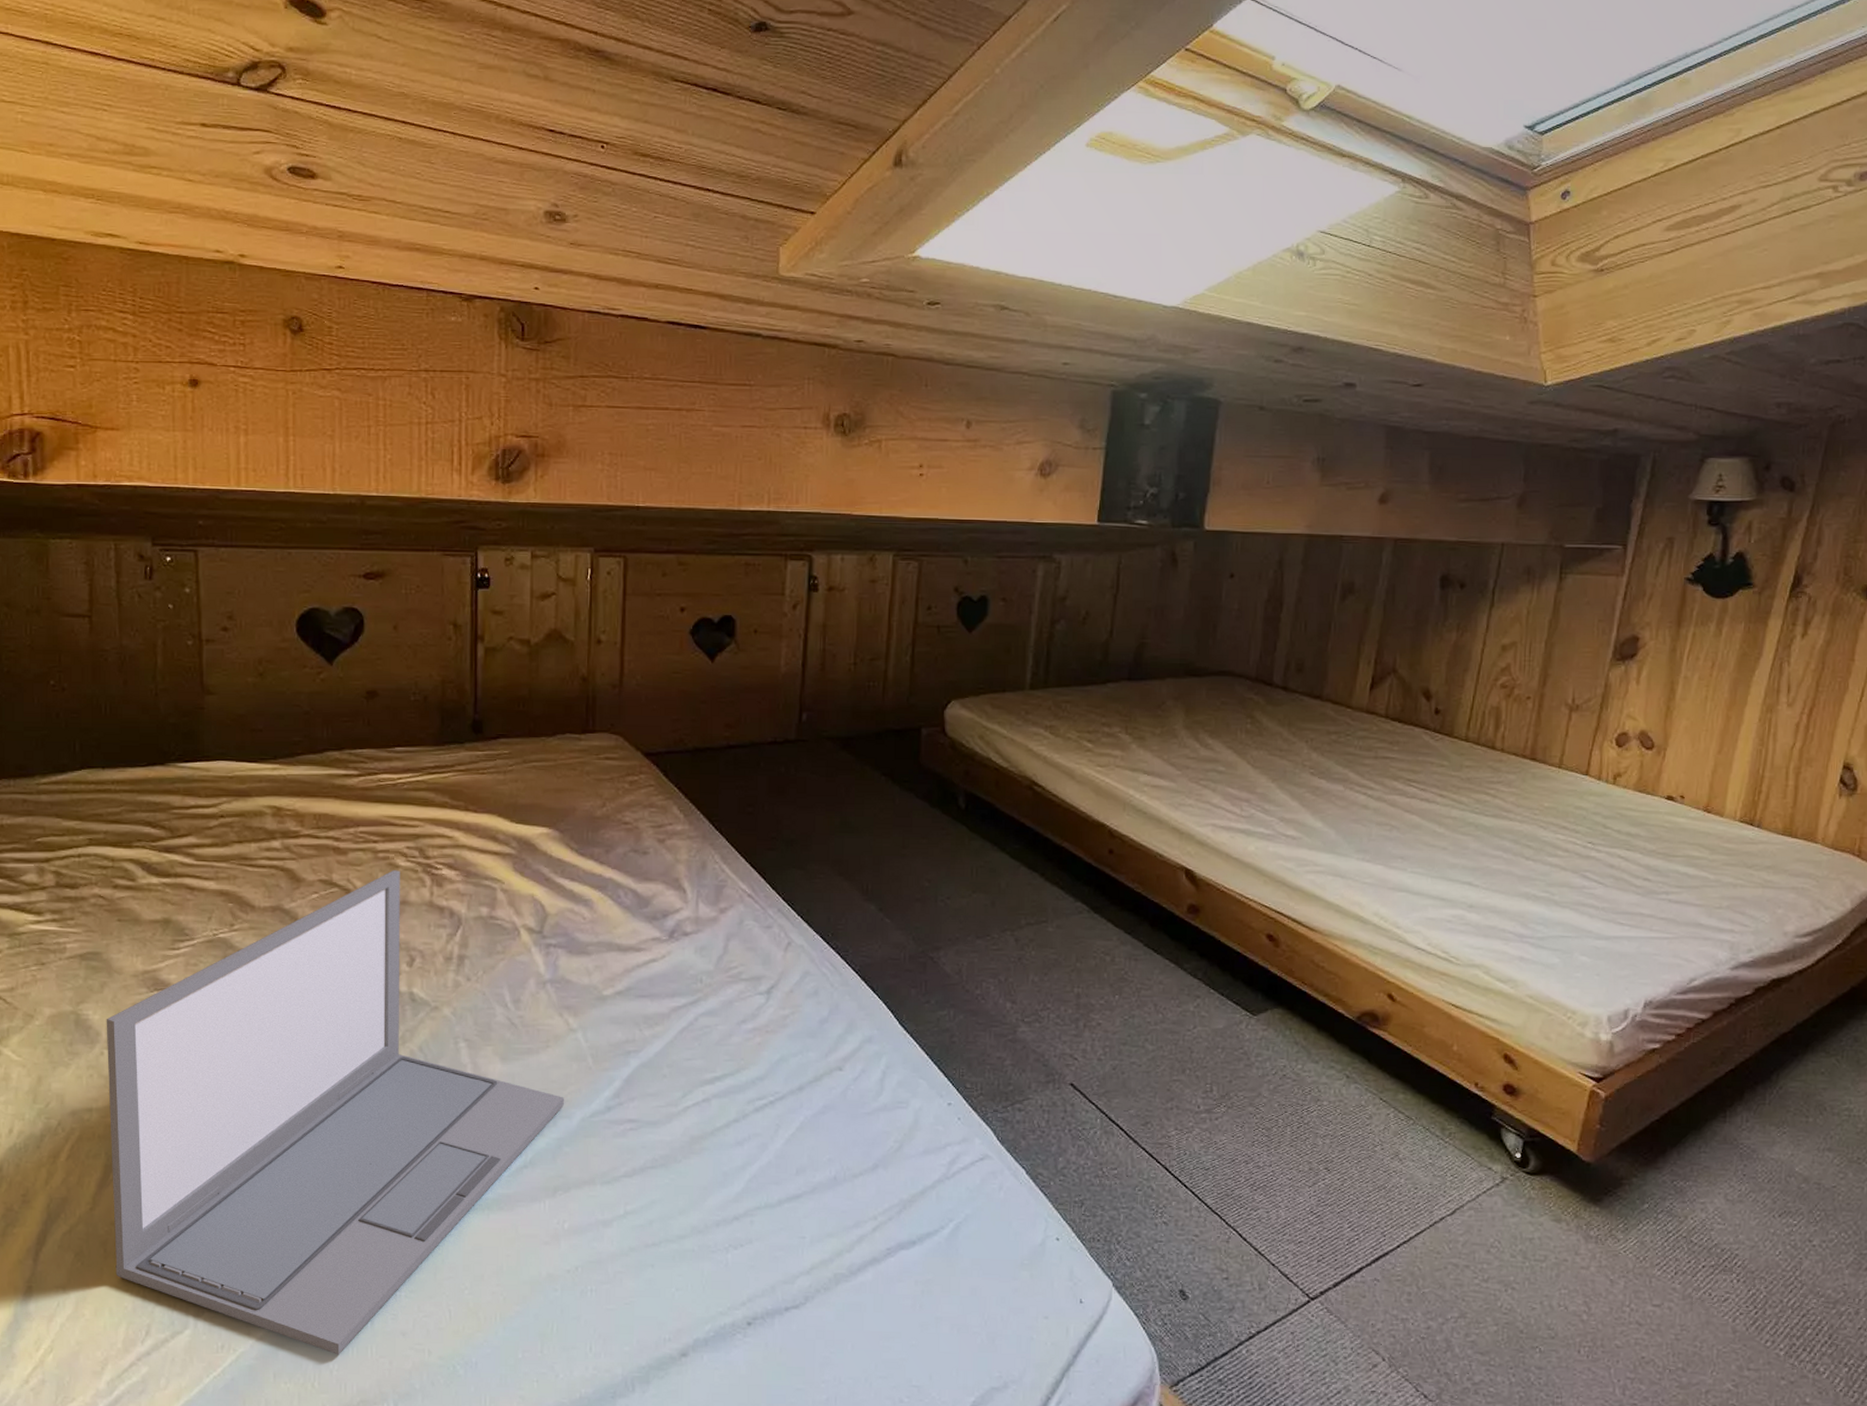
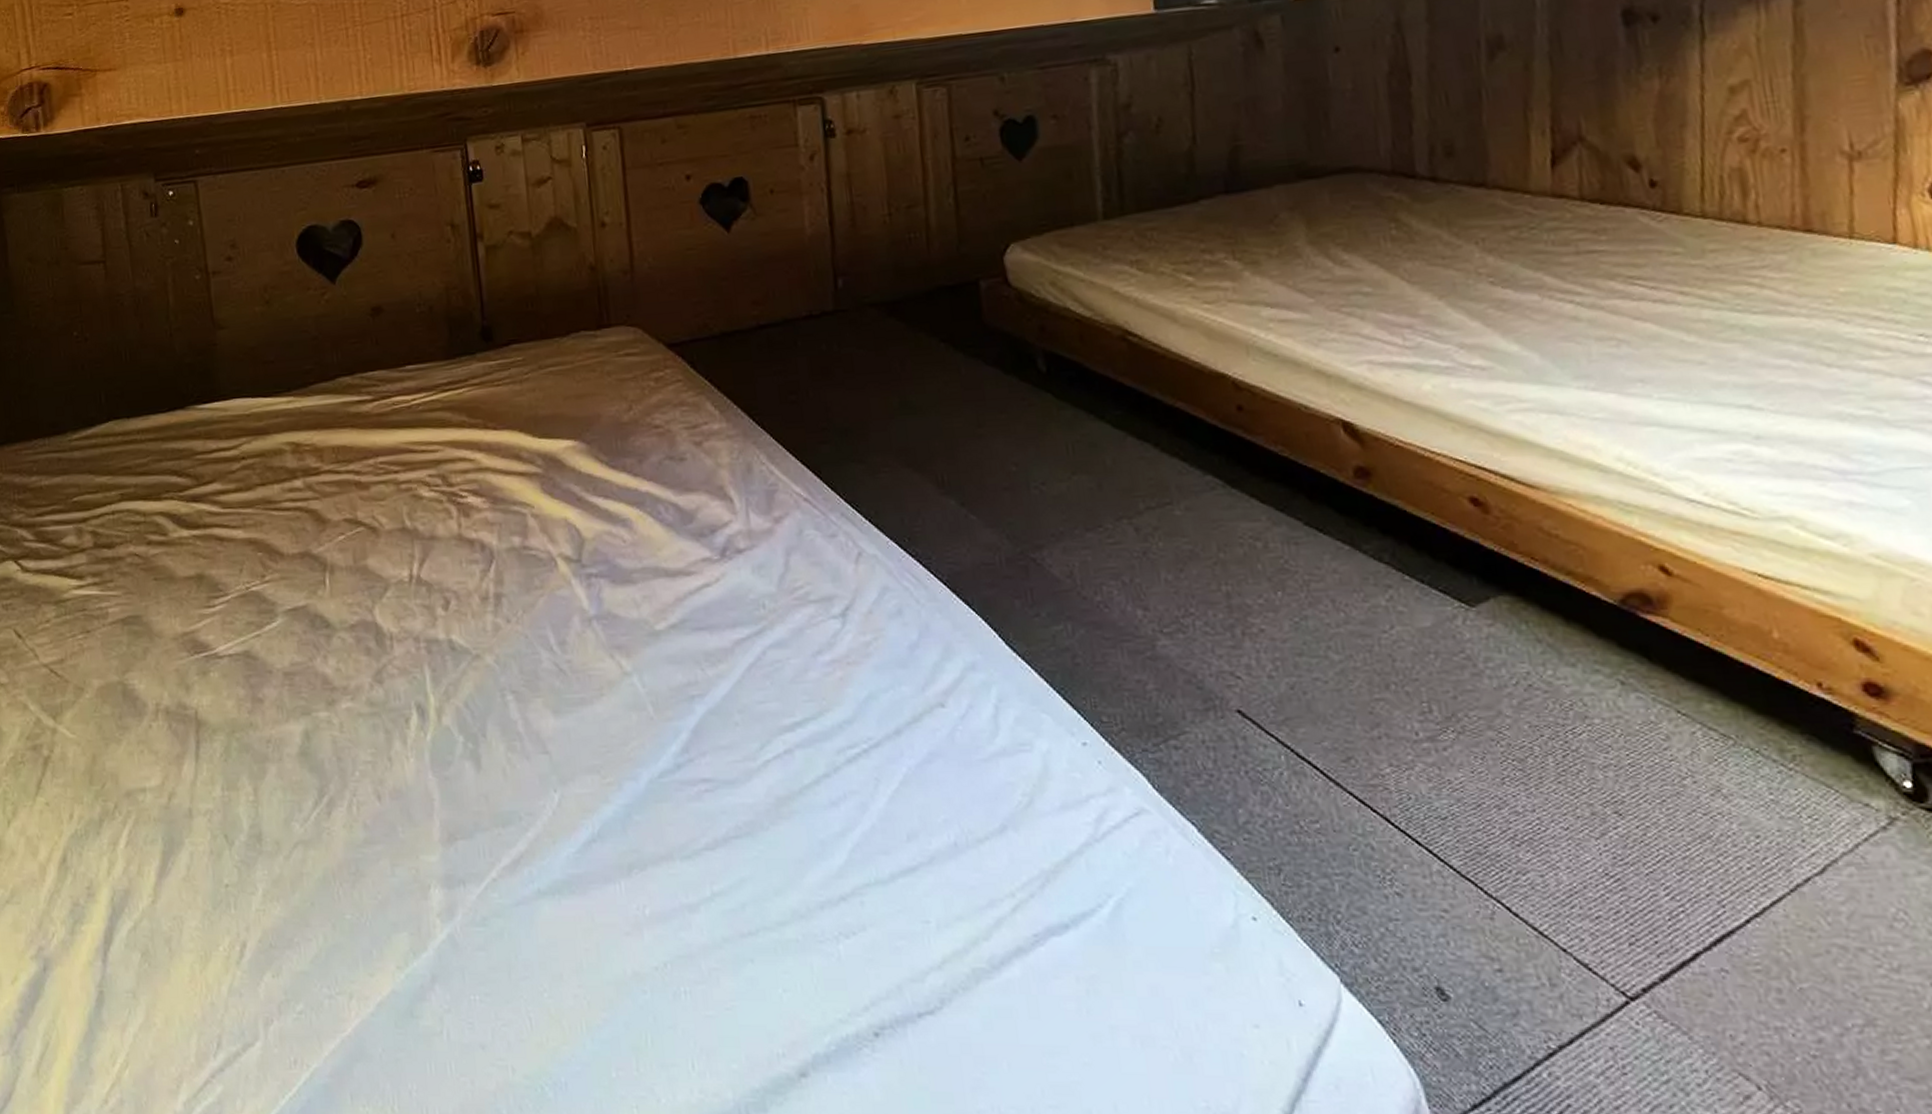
laptop: present [106,870,565,1355] -> none [151,502,629,1073]

